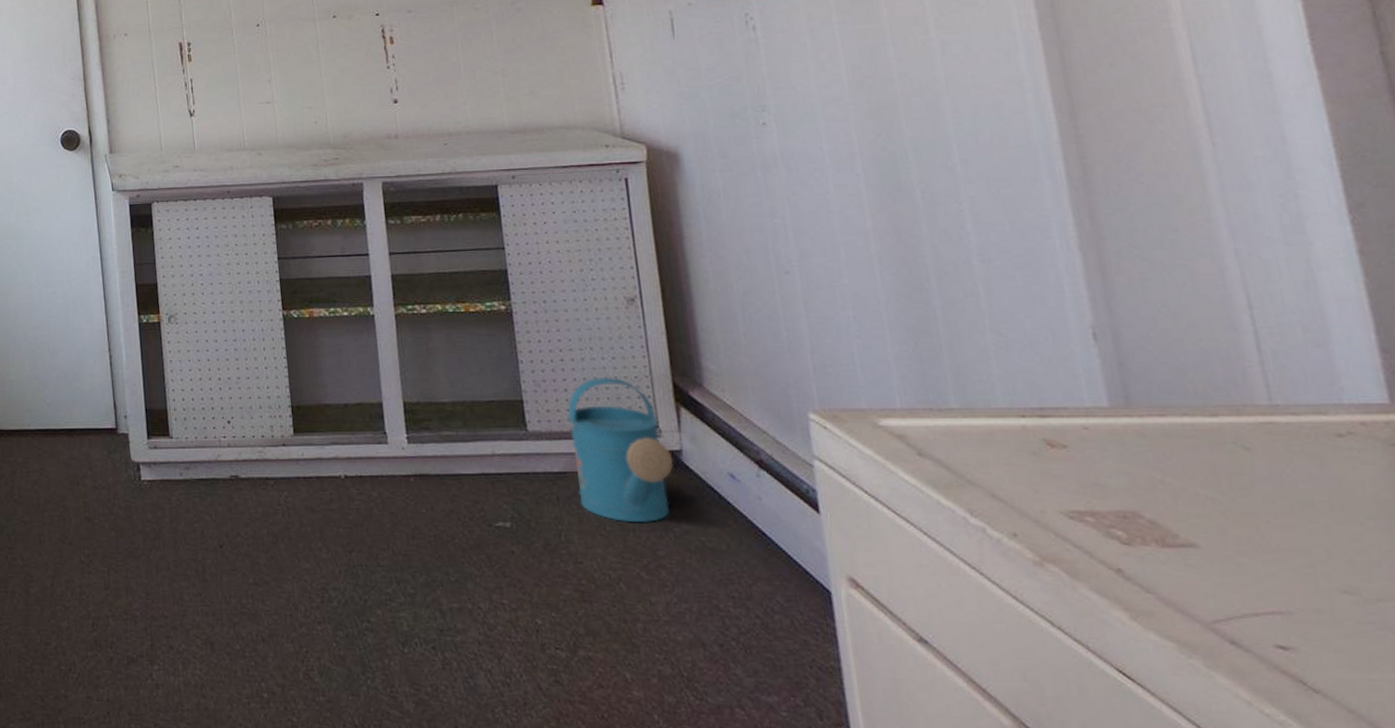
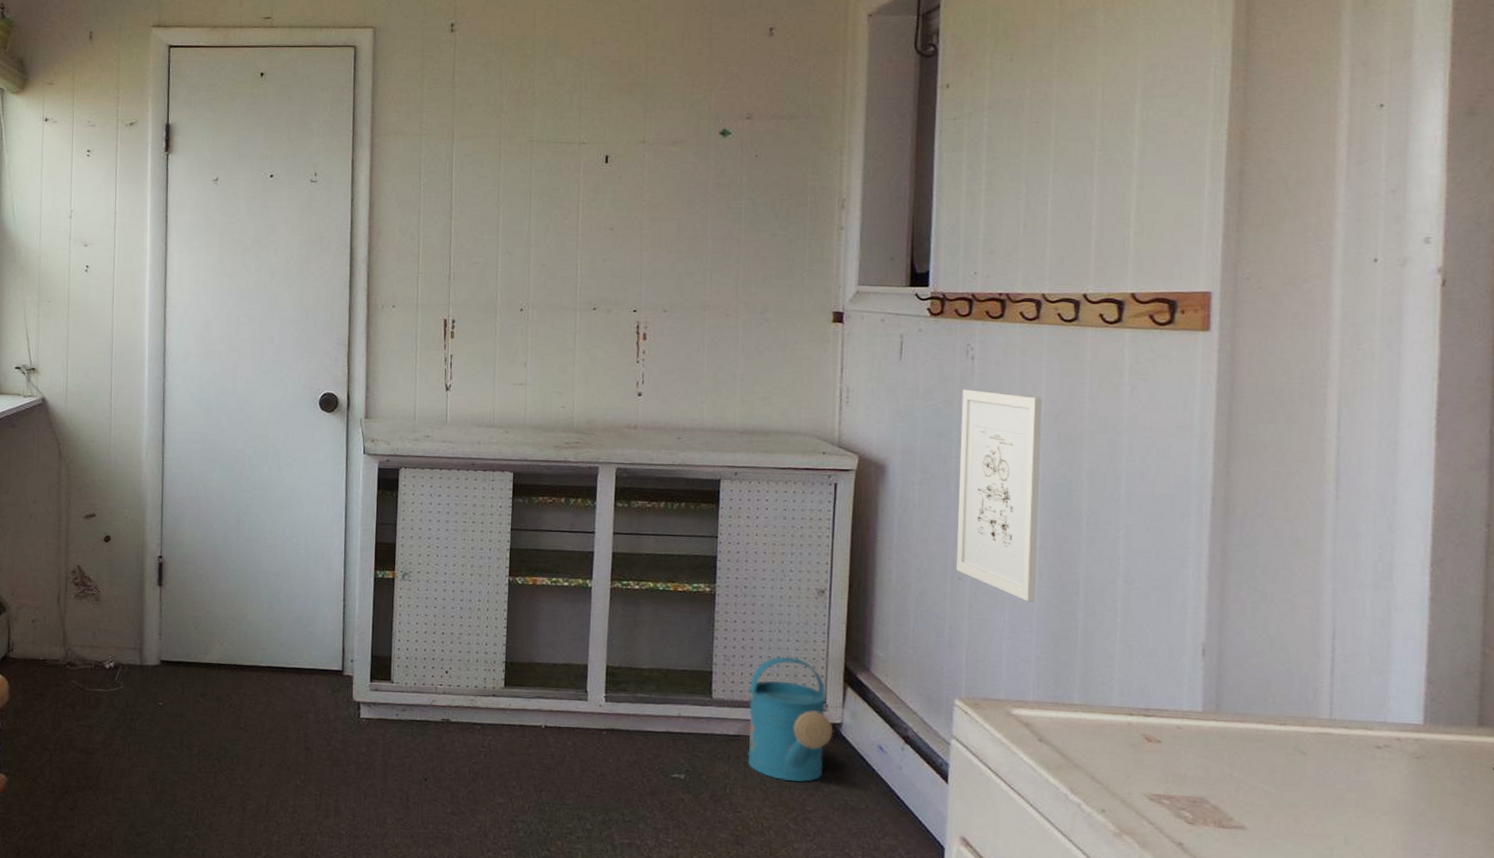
wall art: none [749,62,879,294] -> present [956,389,1042,603]

